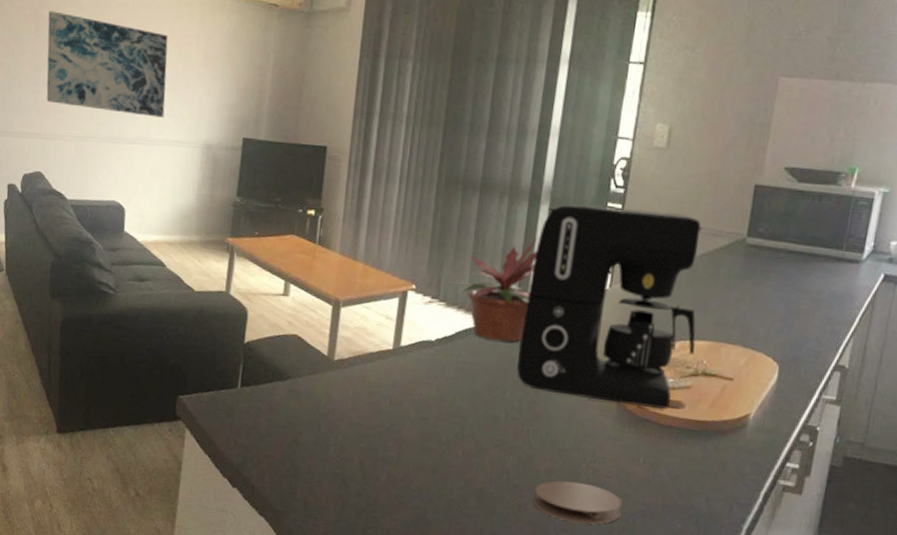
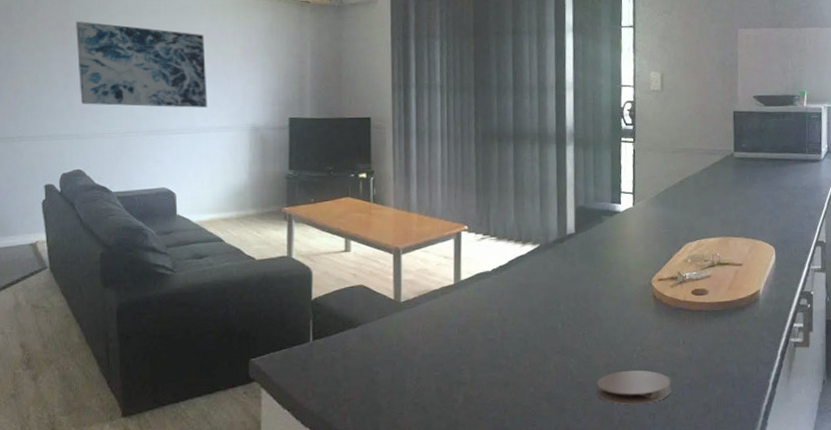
potted plant: present [449,237,538,342] -> none [497,172,569,263]
coffee maker: present [517,203,703,409] -> none [566,140,709,299]

